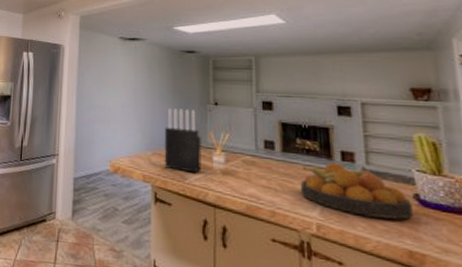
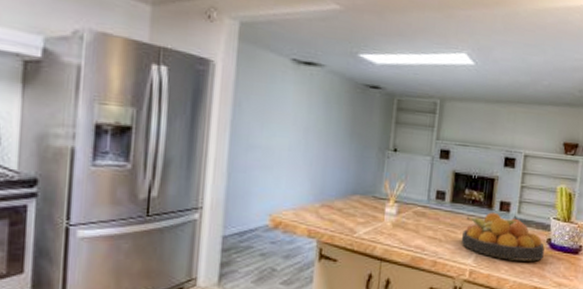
knife block: present [164,108,201,173] -> none [333,153,376,226]

